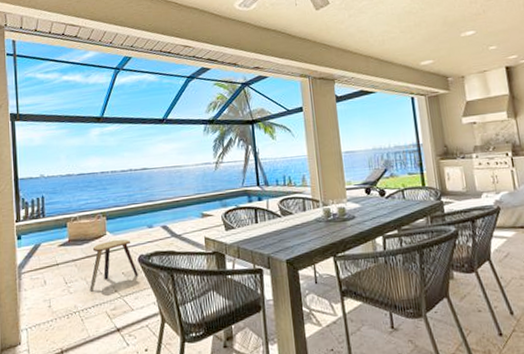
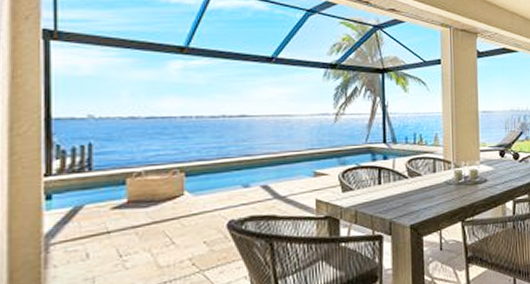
stool: present [89,239,138,292] -> none [155,201,226,266]

